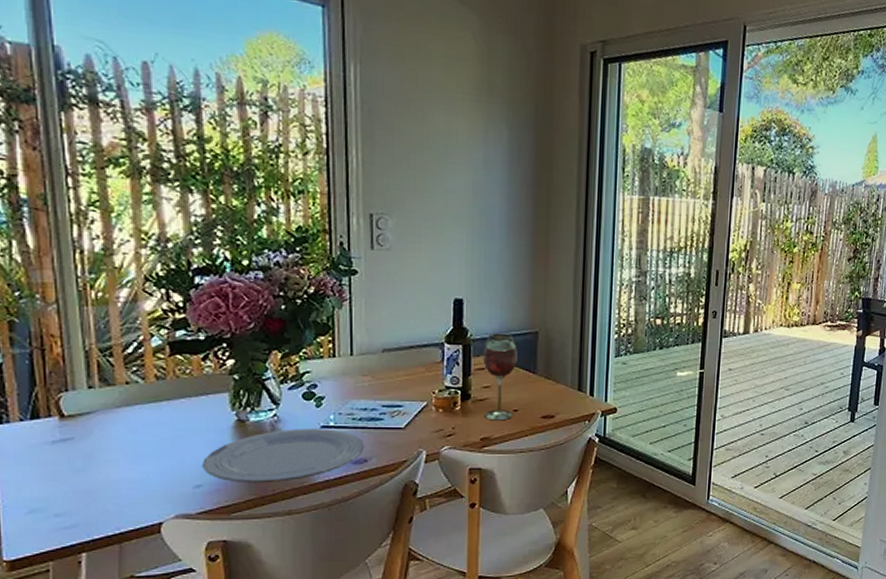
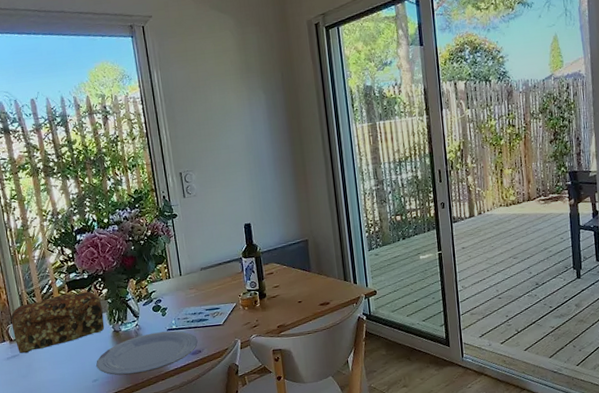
bread loaf: none [65,358,223,437] -> present [10,291,105,354]
wineglass: present [483,333,517,421] -> none [270,244,298,312]

